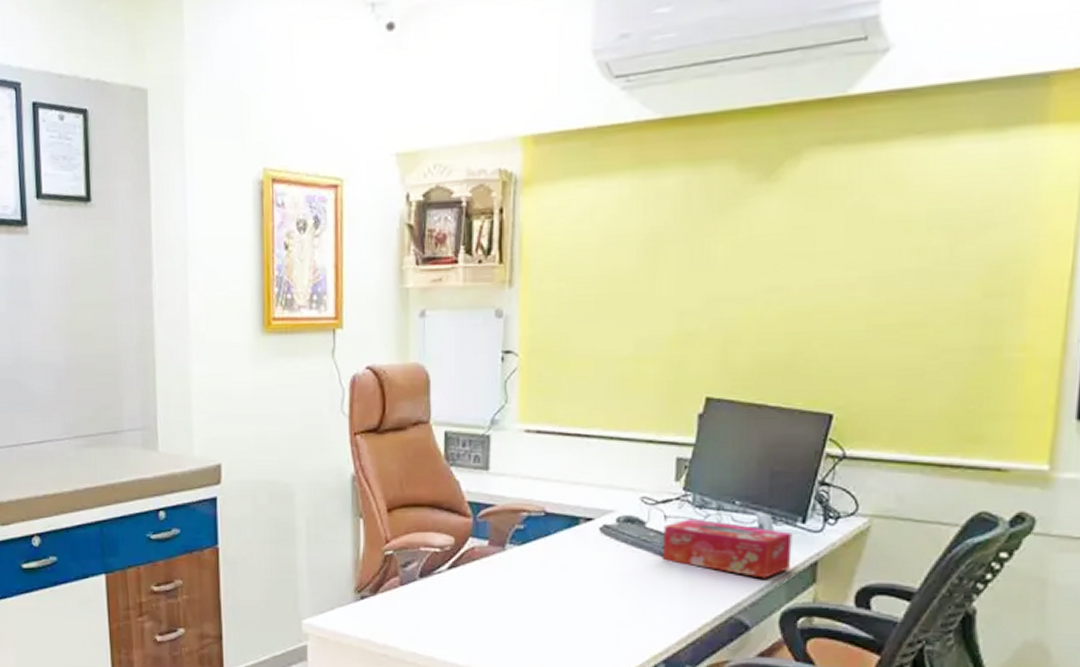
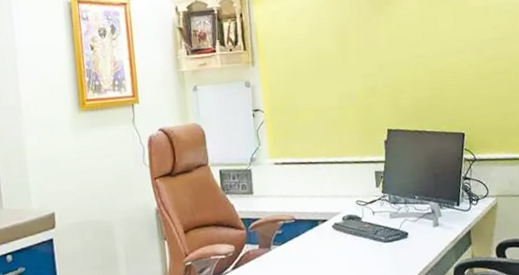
tissue box: present [663,518,793,579] -> none [373,211,455,247]

